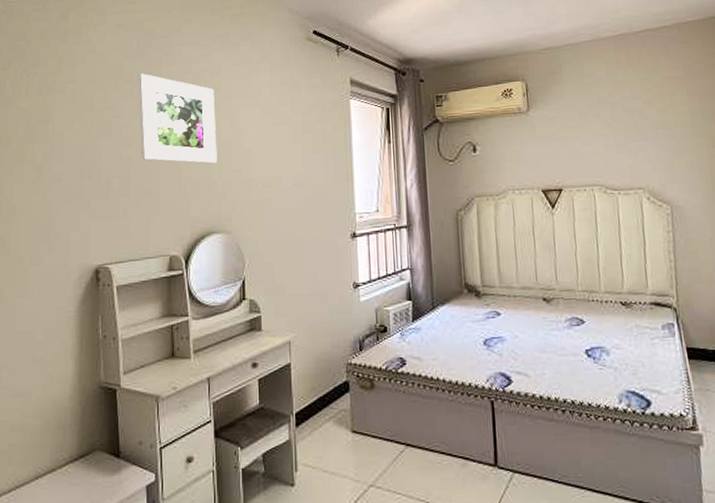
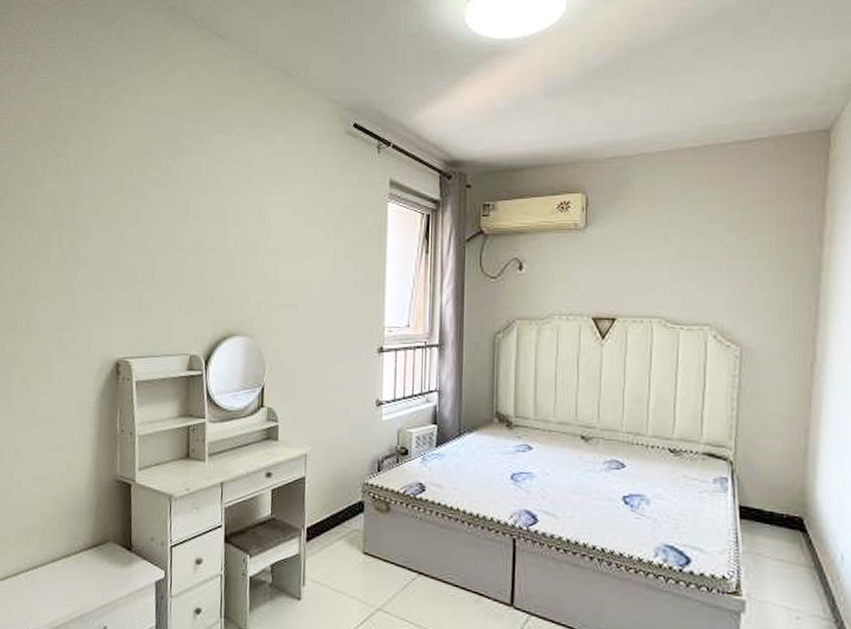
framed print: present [138,73,217,164] -> none [166,160,245,262]

